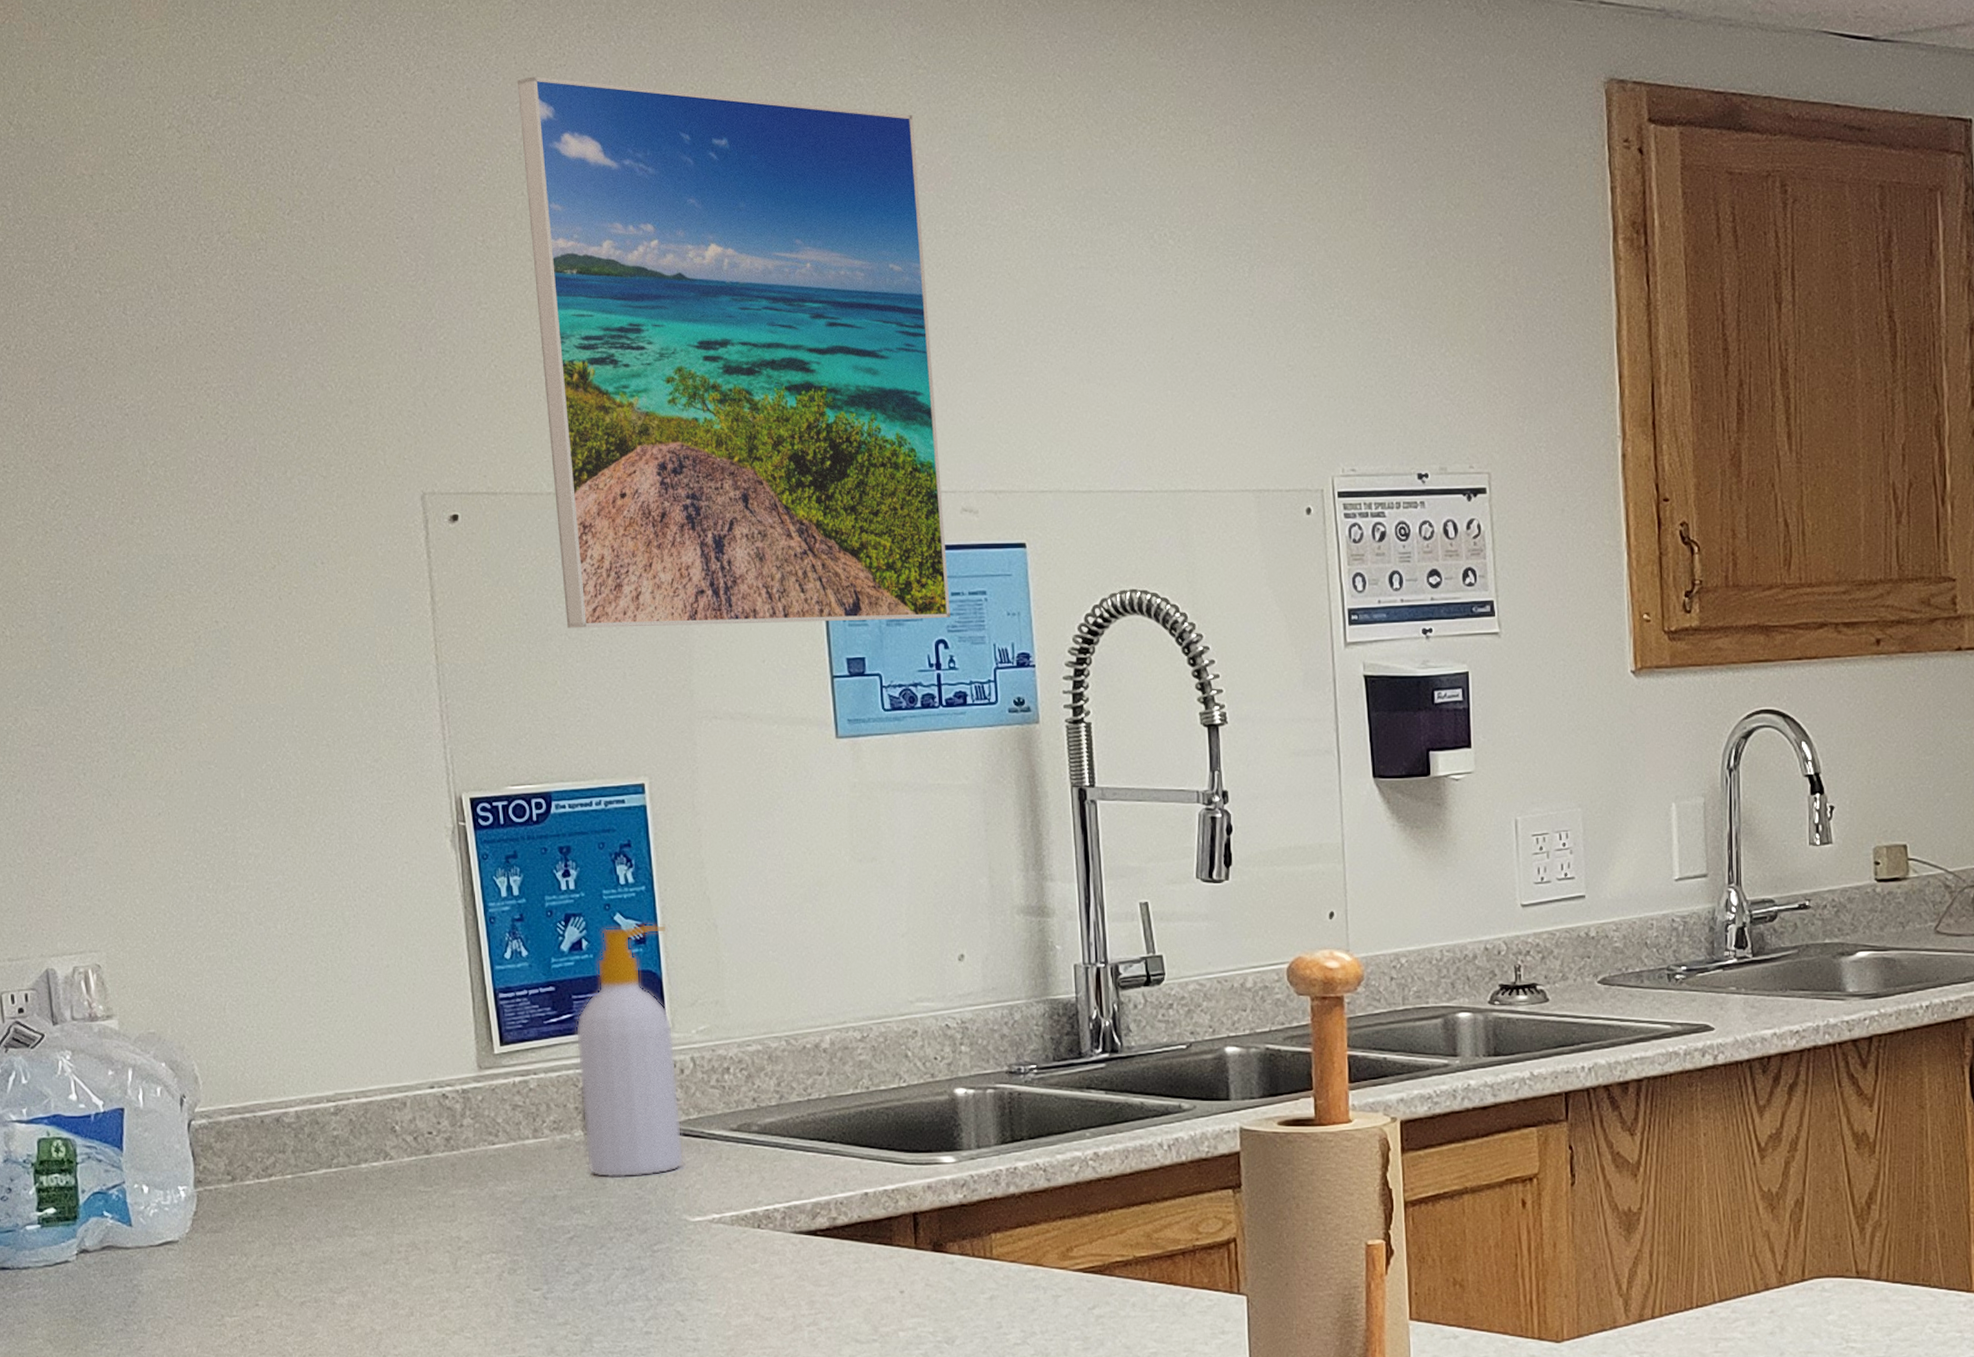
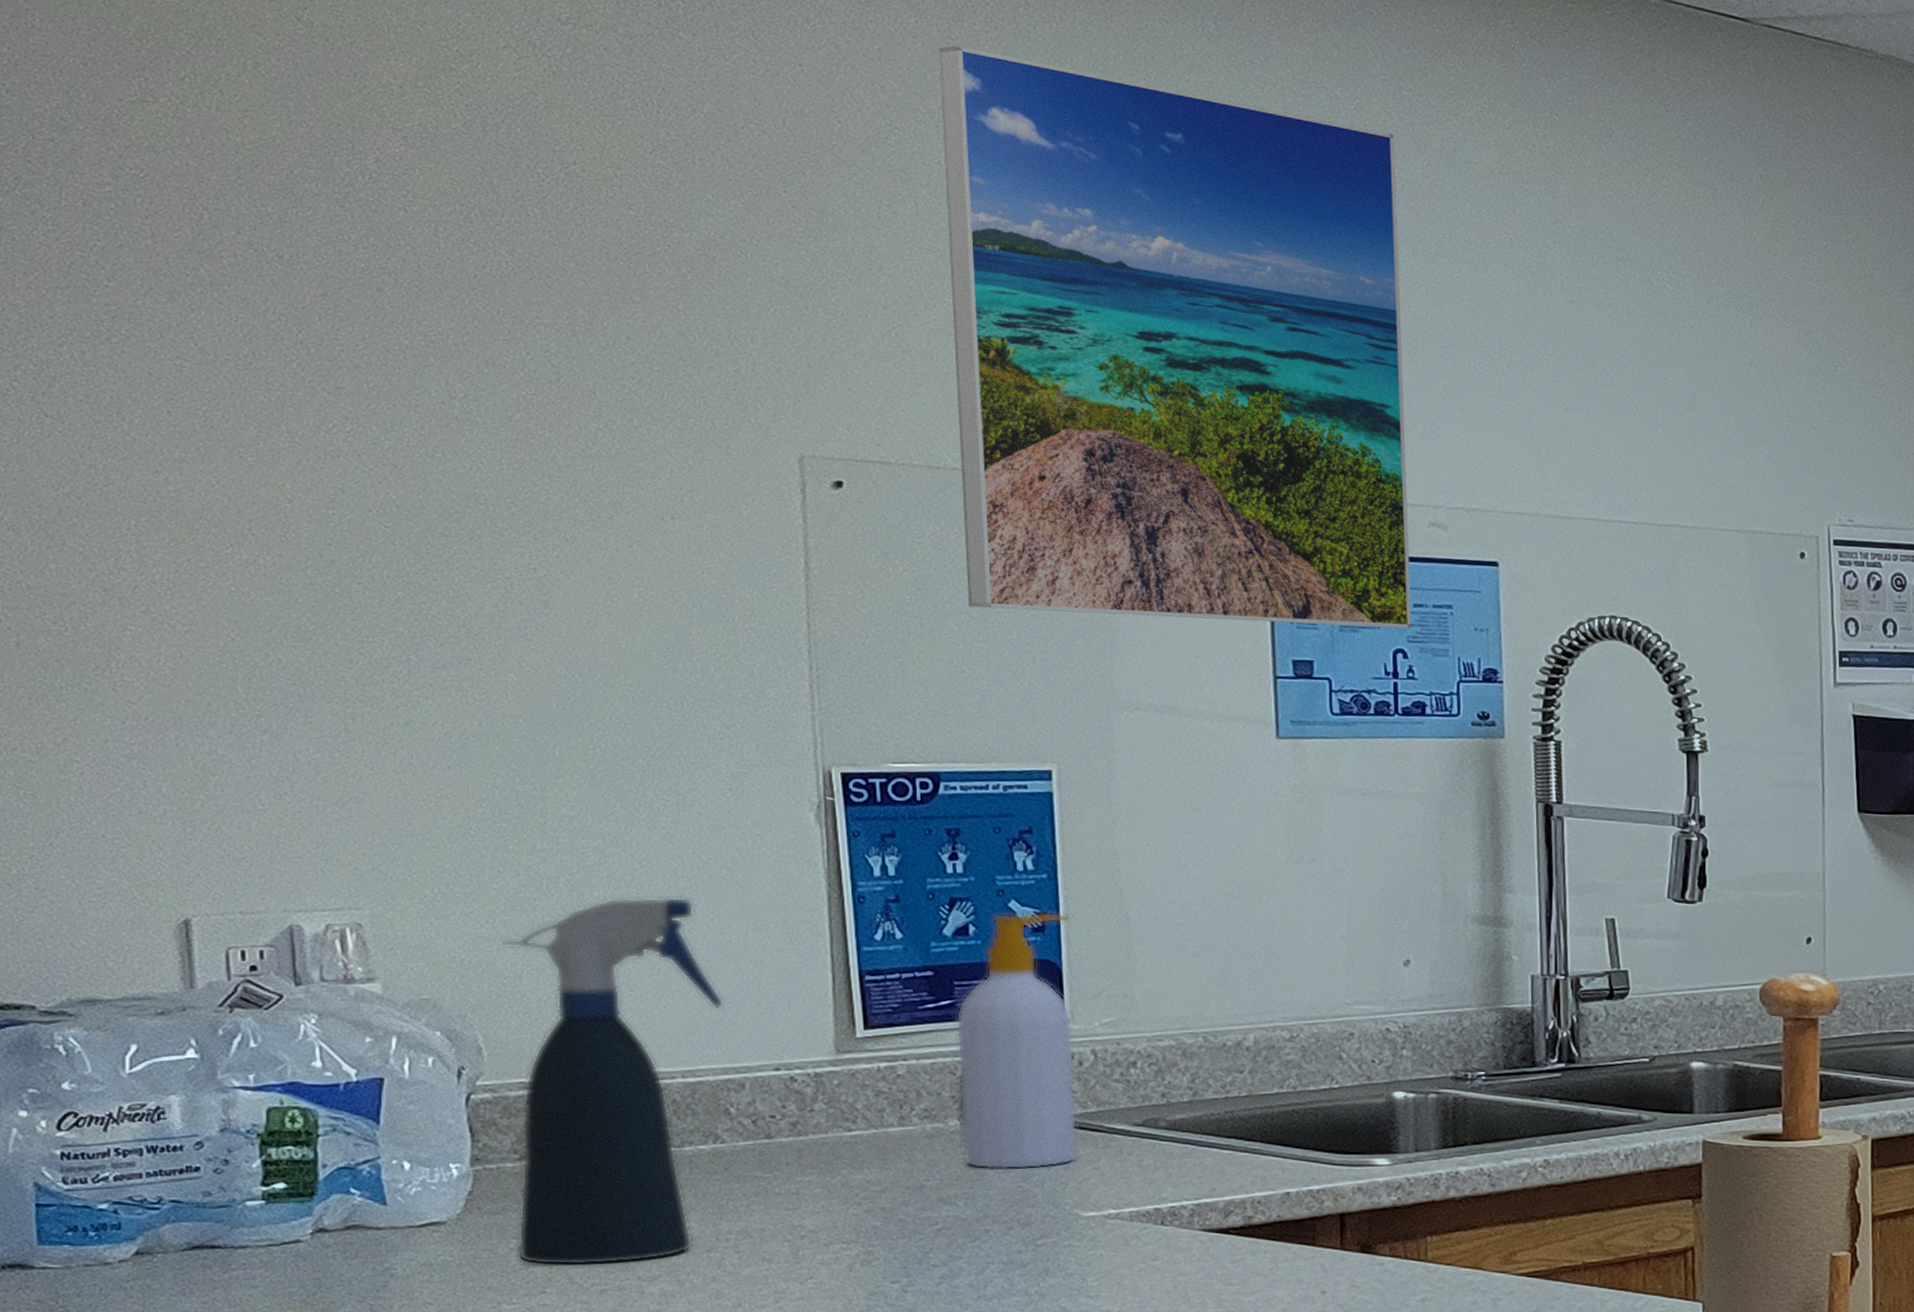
spray bottle: none [209,926,386,1280] -> present [502,897,724,1266]

